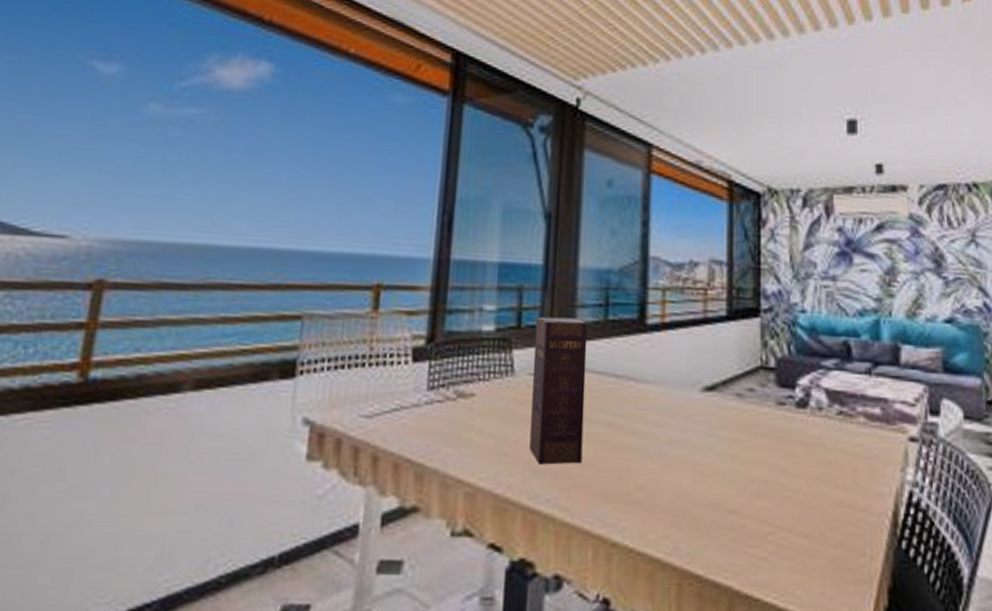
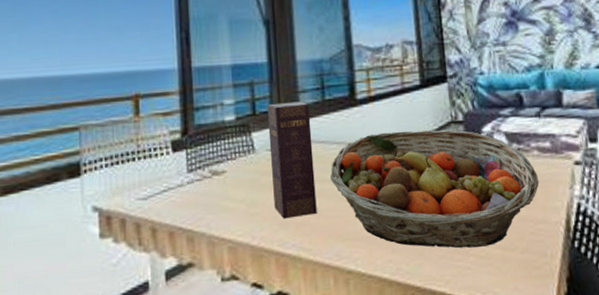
fruit basket: none [604,370,864,533] -> present [330,130,540,248]

